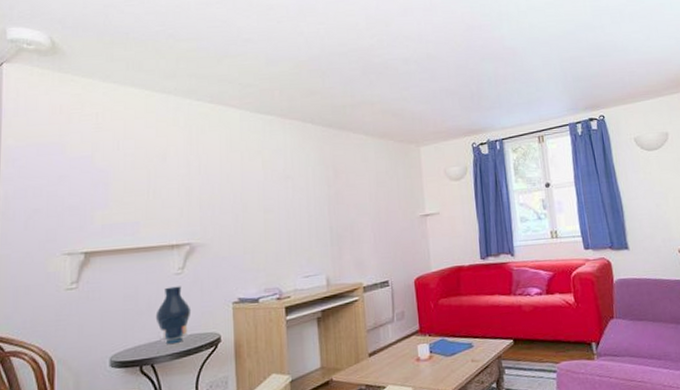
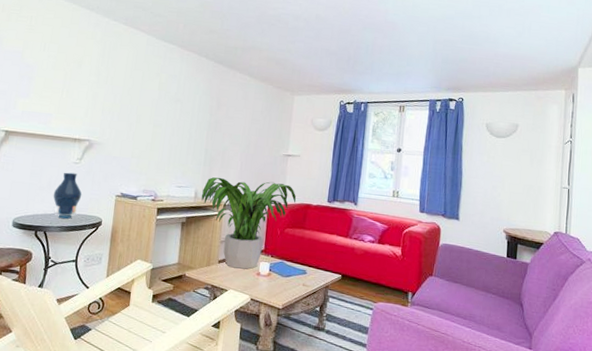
potted plant: none [334,248,445,359] -> present [201,177,296,269]

